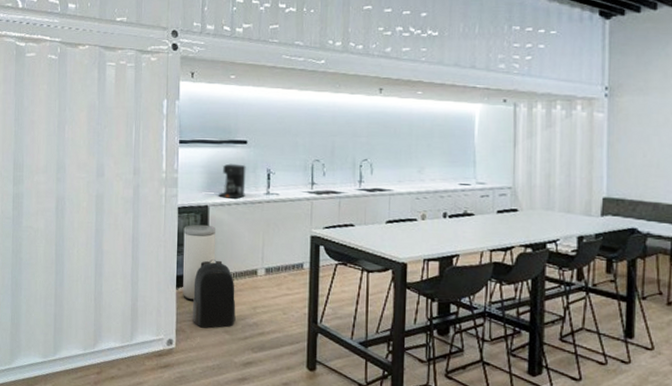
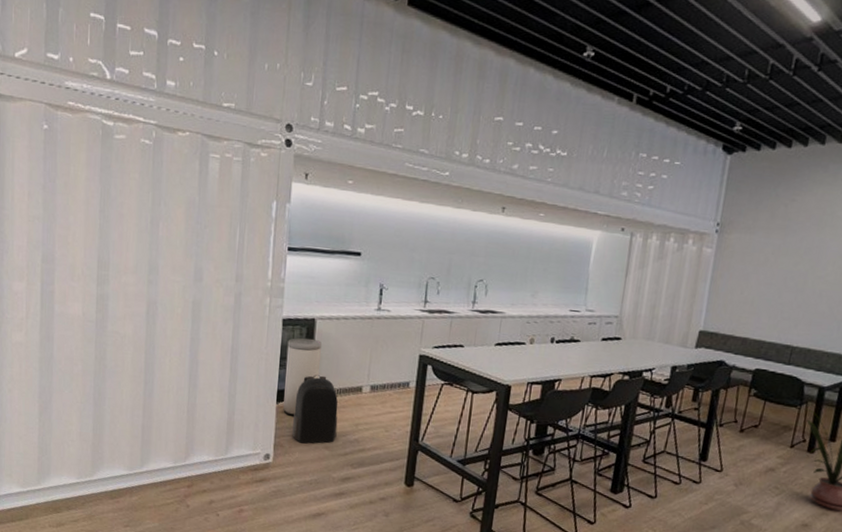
coffee maker: present [219,163,246,200] -> none [327,275,358,315]

